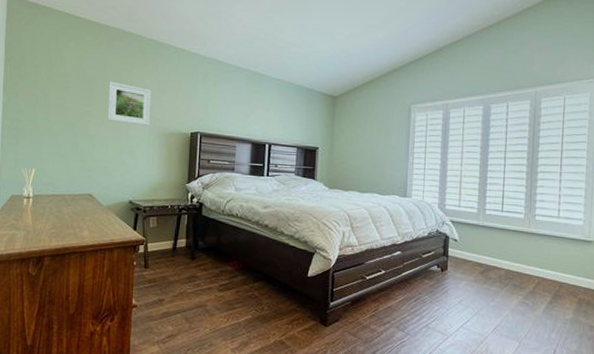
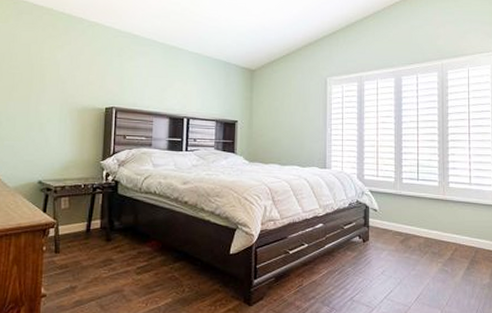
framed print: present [107,81,152,125] -> none [15,55,64,101]

